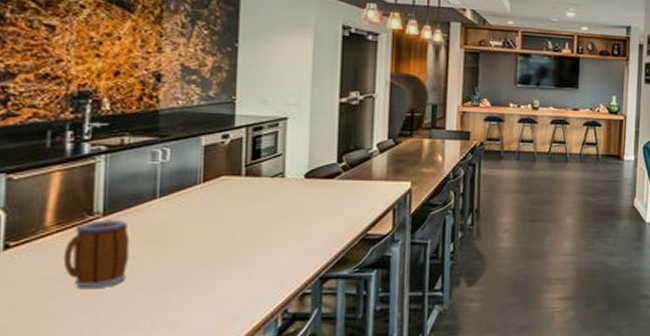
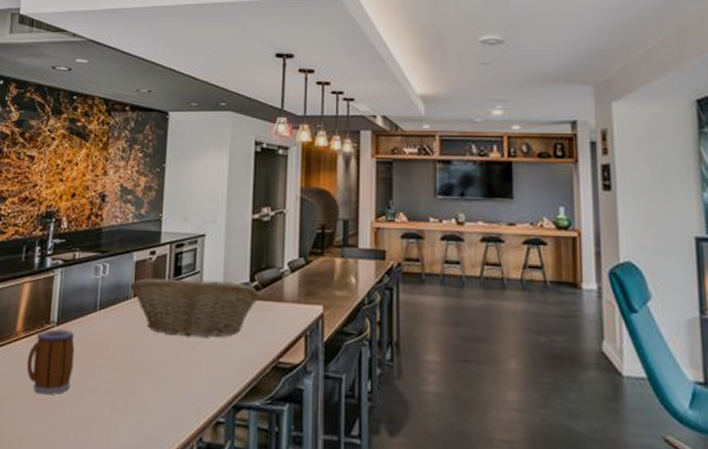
fruit basket: none [198,161,348,218] -> present [130,278,260,338]

